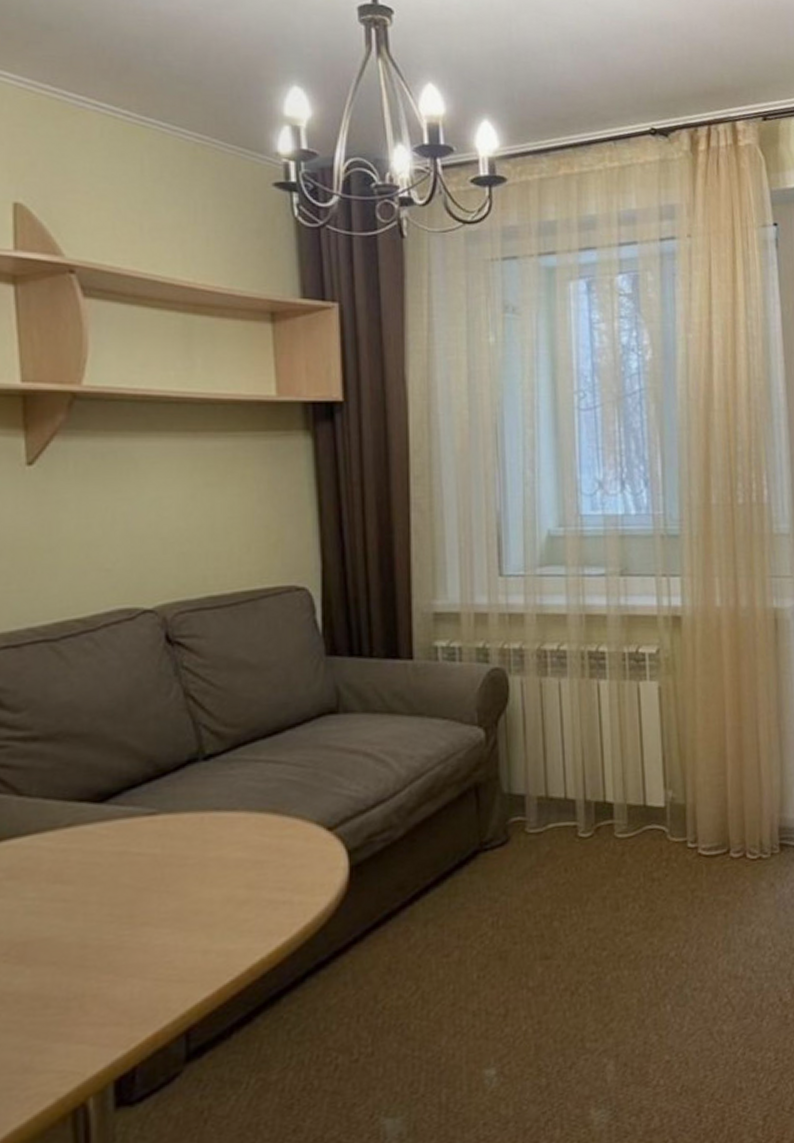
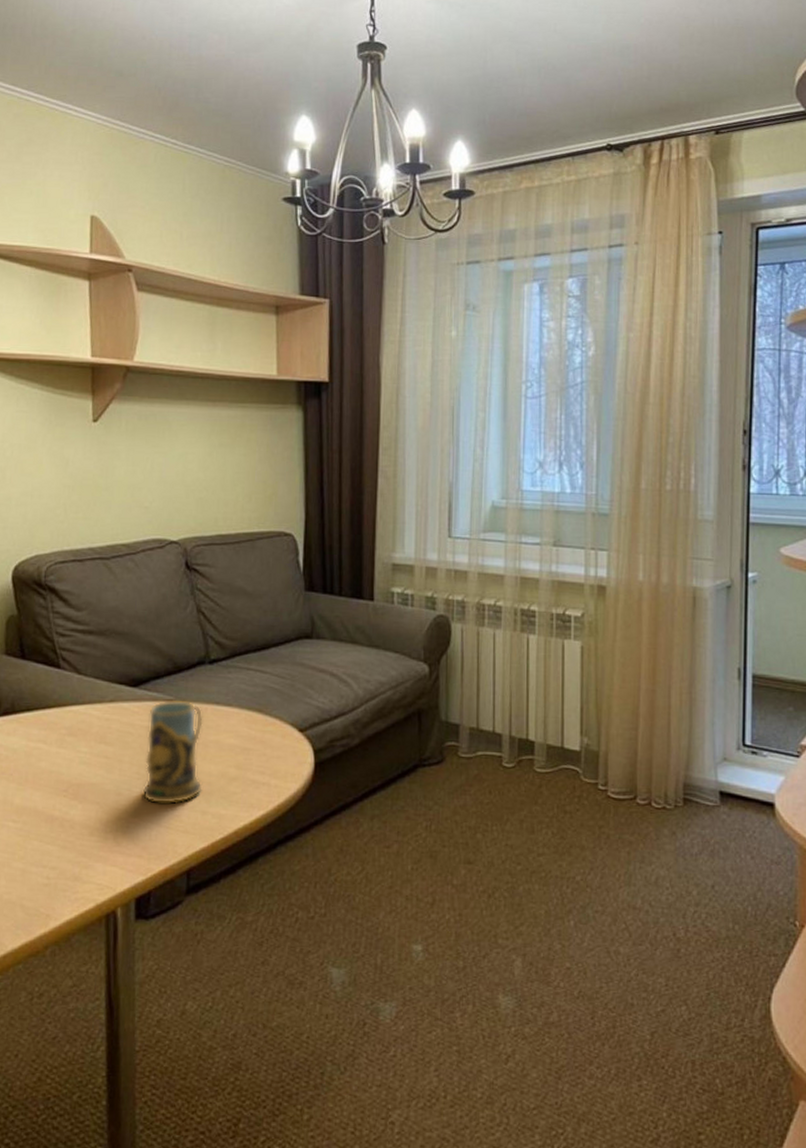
mug: none [118,810,202,952] -> present [142,699,203,805]

